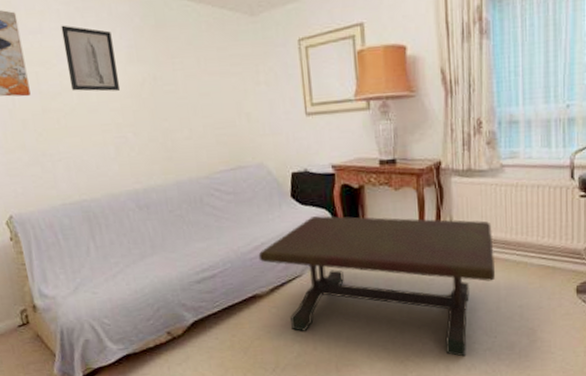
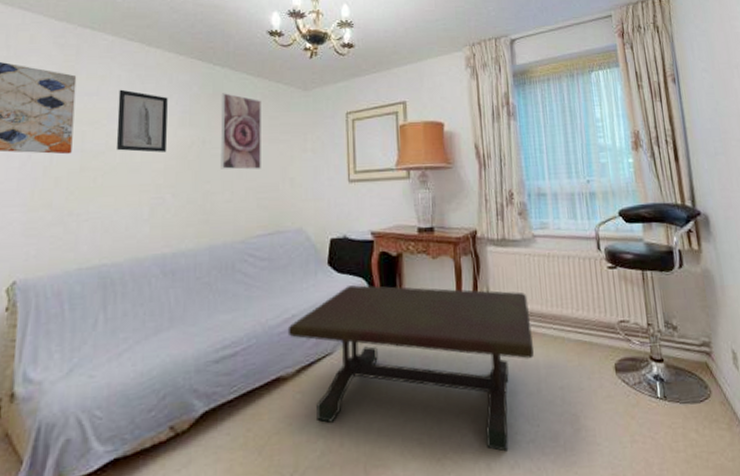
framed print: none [164,23,216,106] -> present [221,93,261,170]

